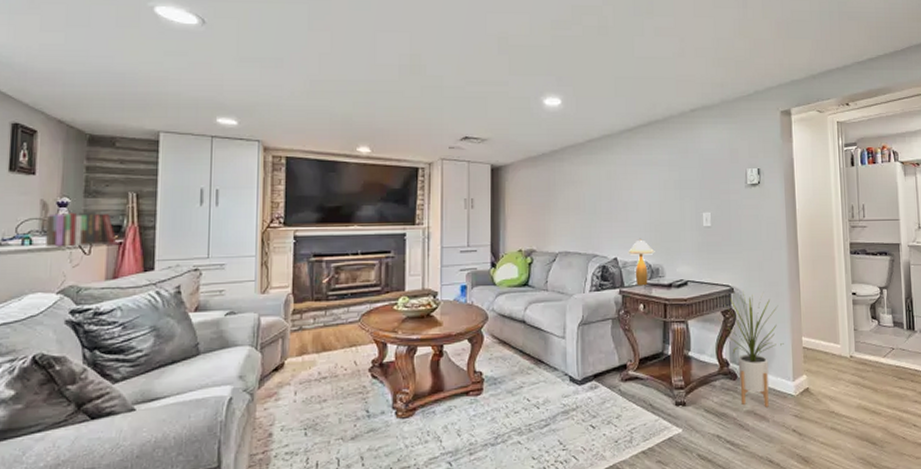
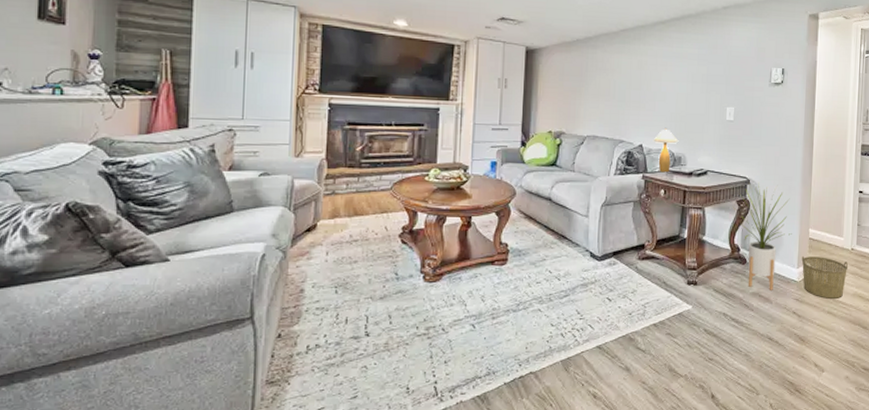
books: present [46,211,117,248] -> none [77,64,151,100]
basket: none [796,367,848,414] -> present [801,256,848,300]

